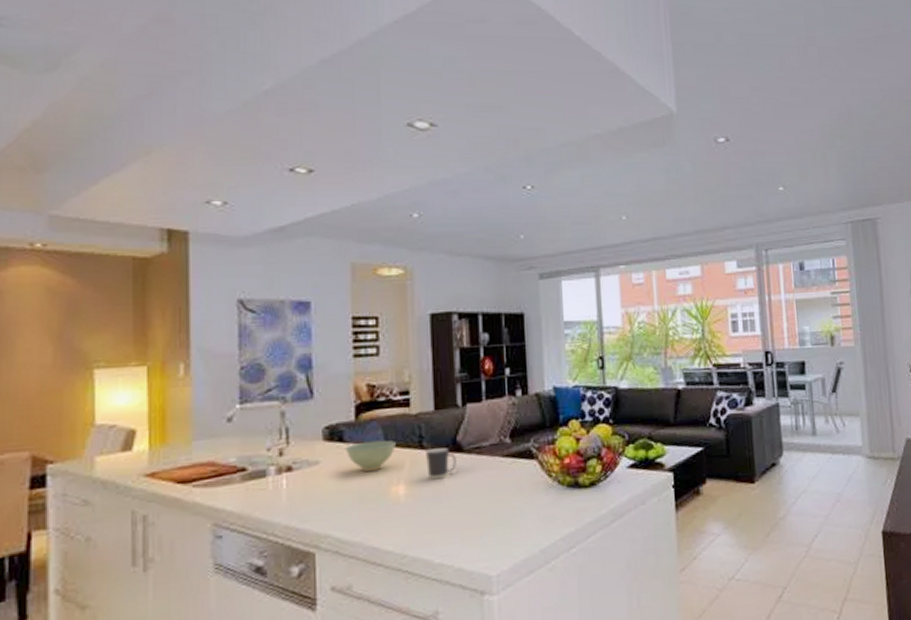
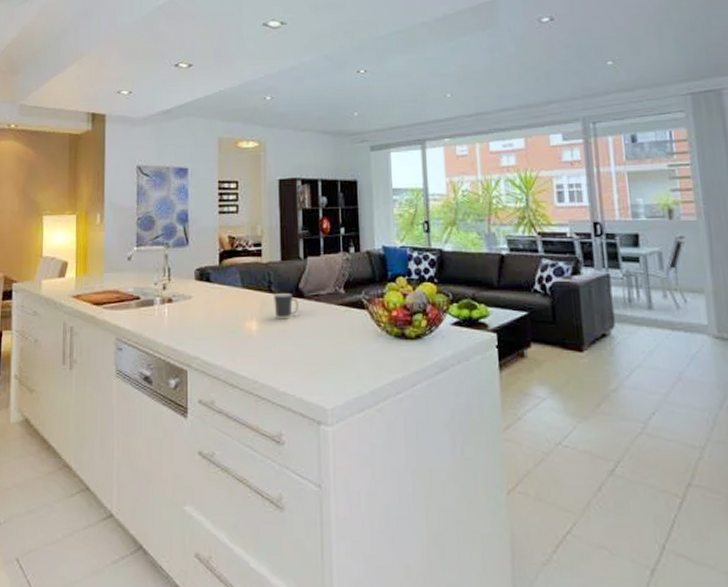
bowl: present [345,440,396,472] -> none [211,283,250,309]

